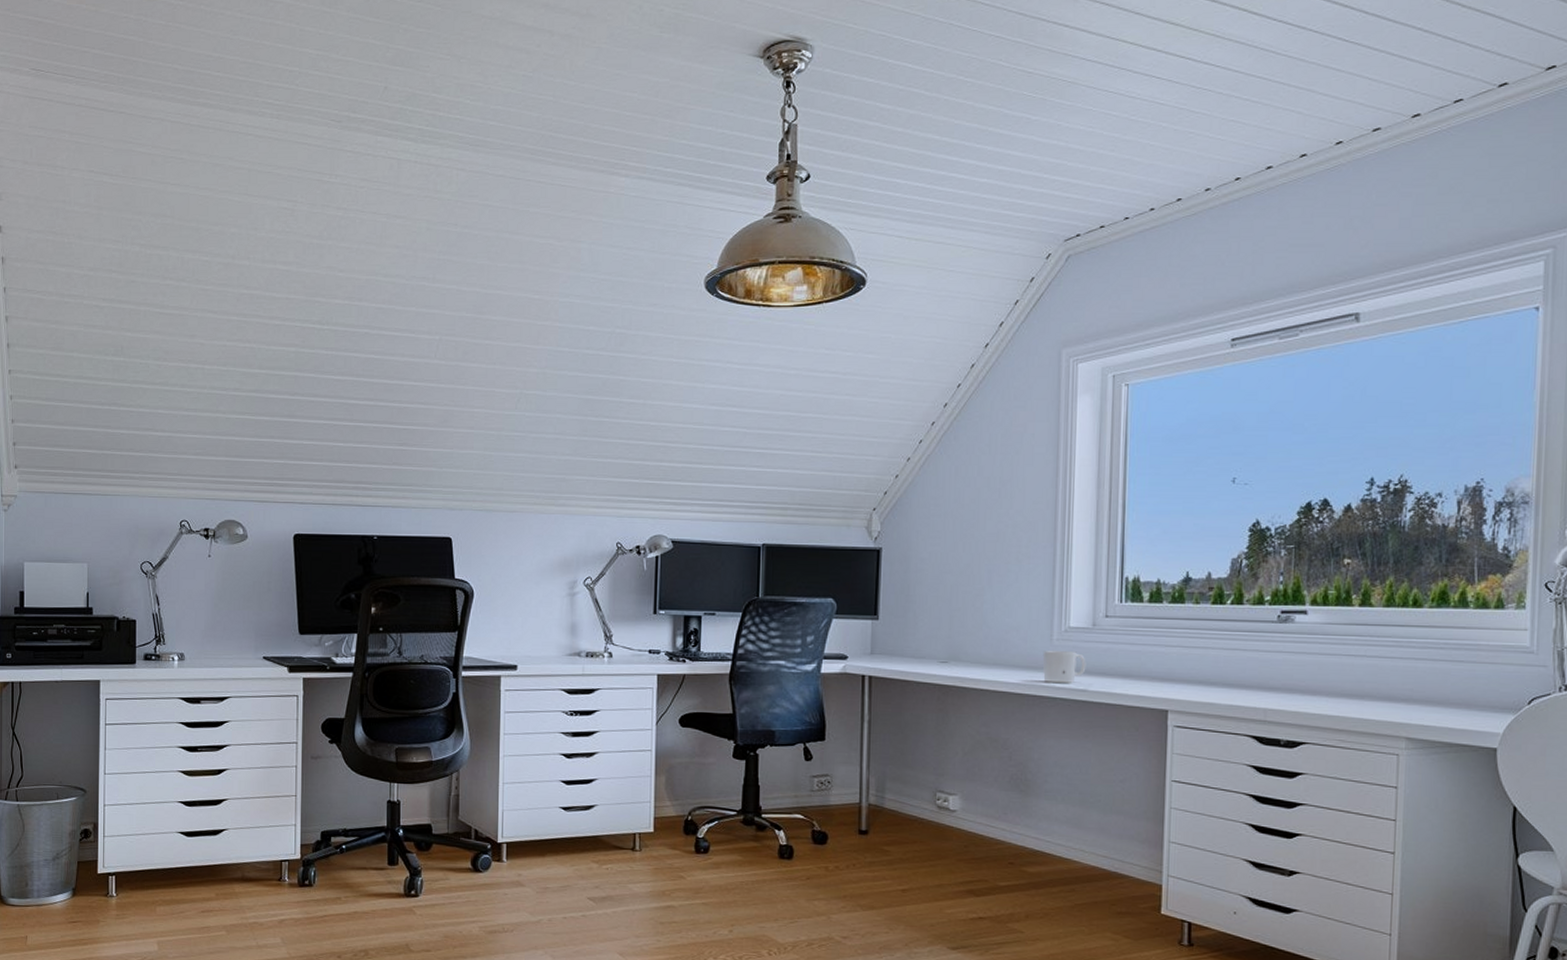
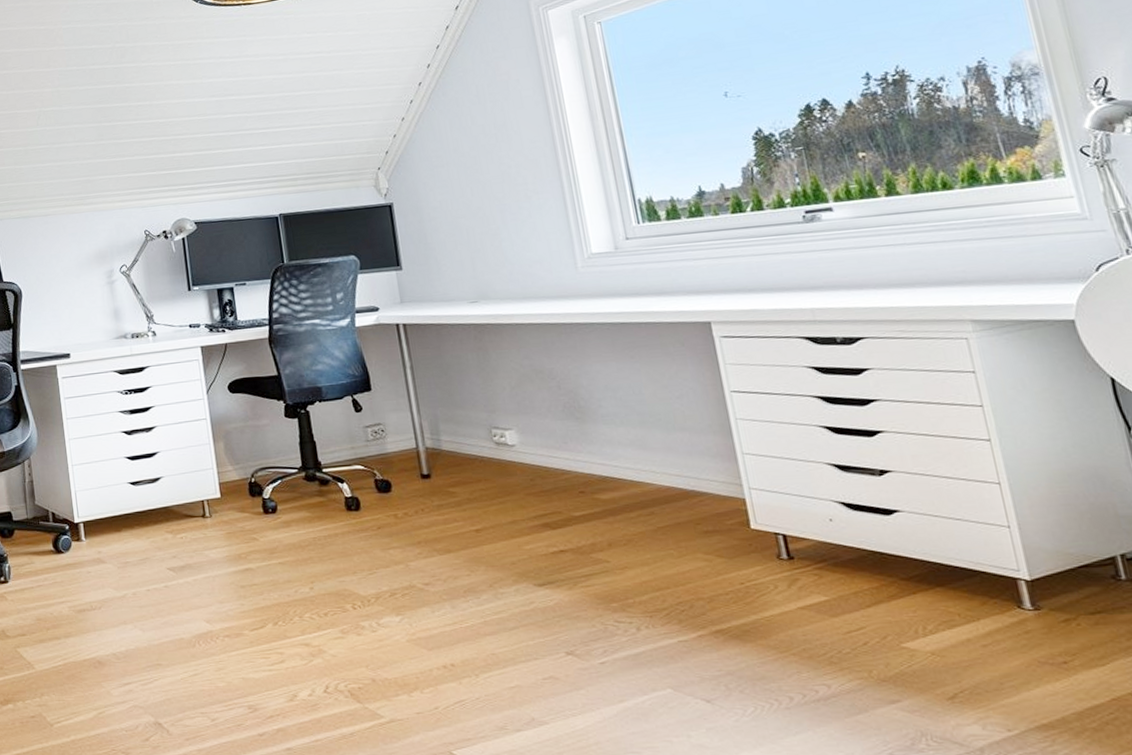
mug: present [1042,651,1086,683] -> none [570,276,618,309]

